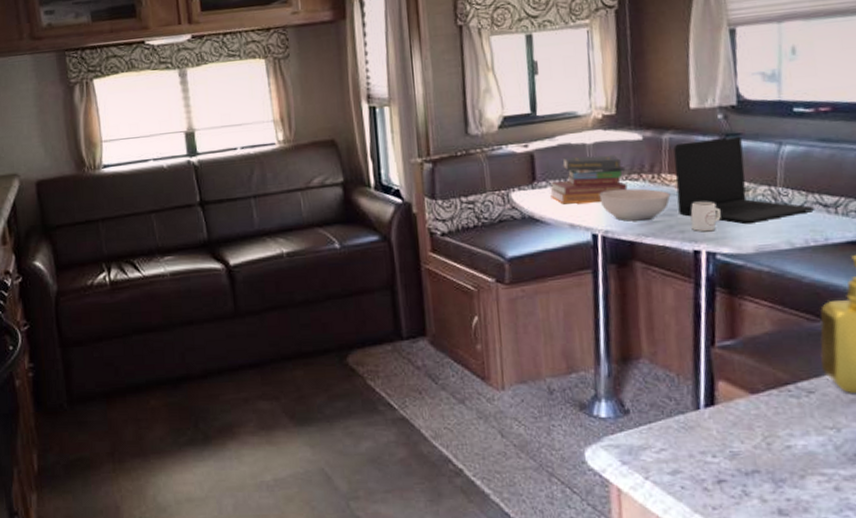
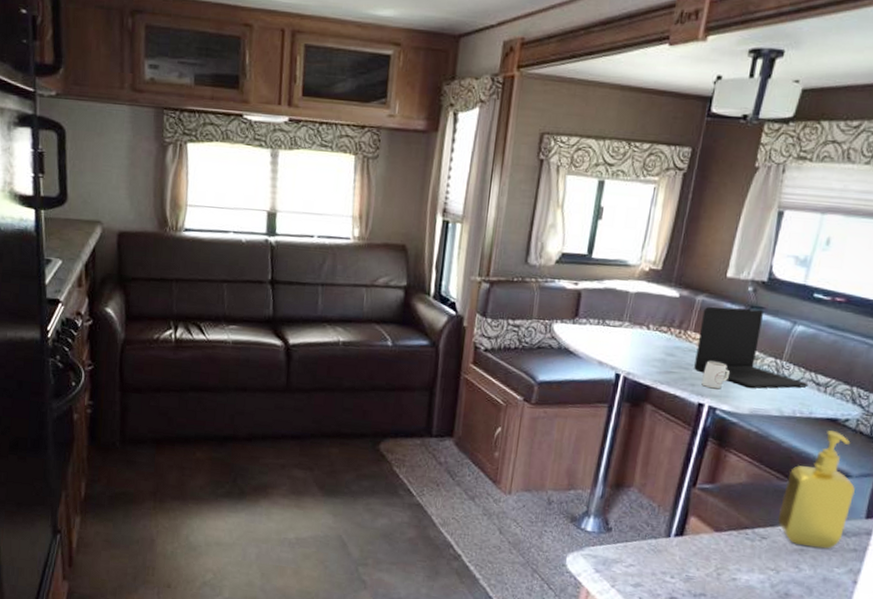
books: present [550,155,628,204] -> none [588,300,658,347]
bowl: present [599,188,671,221] -> none [629,337,691,370]

